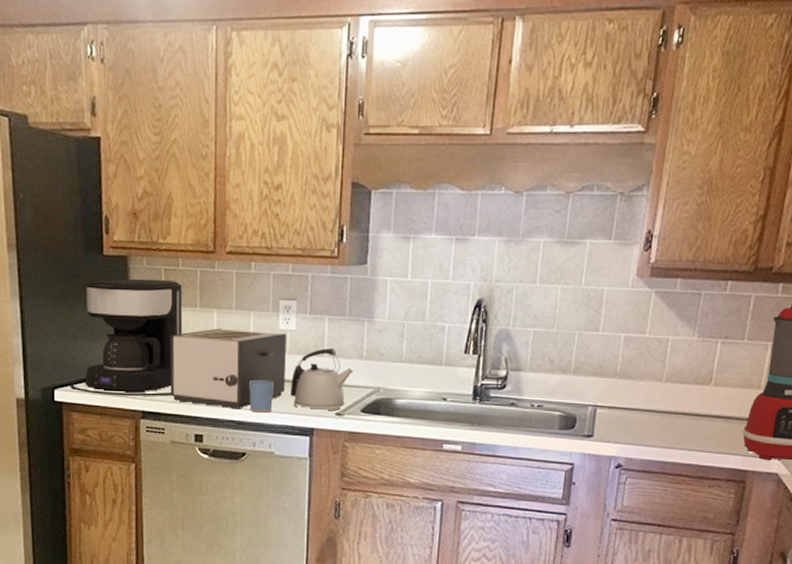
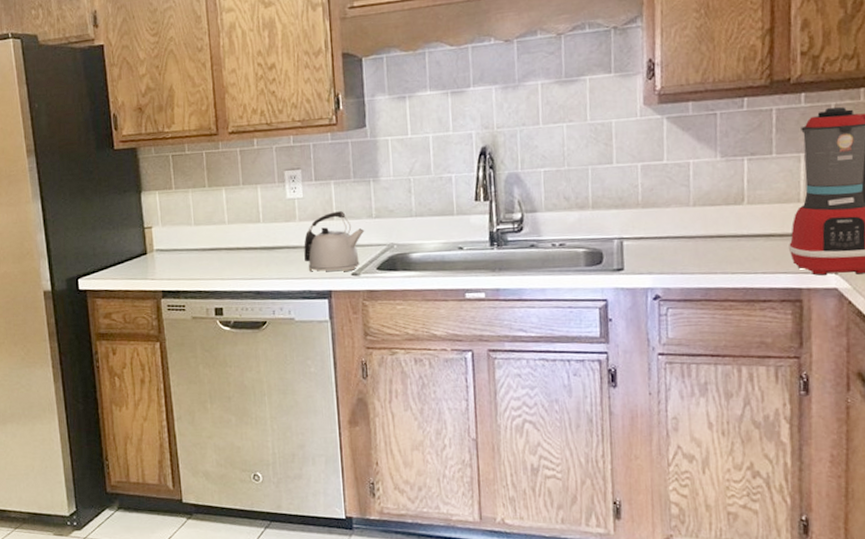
coffee maker: present [70,278,183,397] -> none [92,165,194,280]
toaster: present [170,328,286,408] -> none [182,201,298,279]
mug: present [249,379,273,413] -> none [263,248,288,281]

